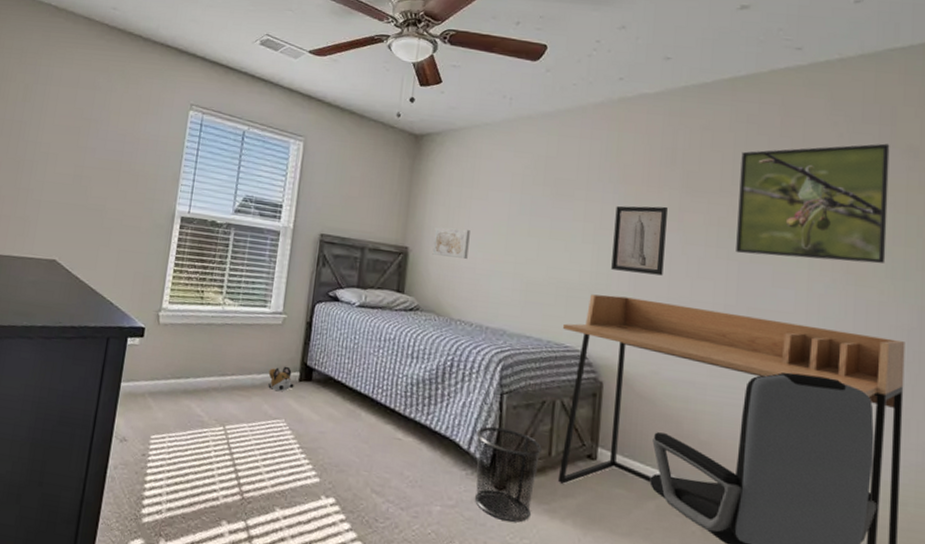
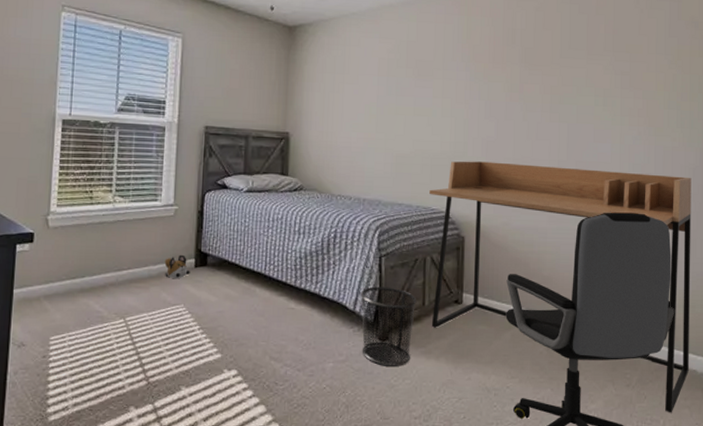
wall art: present [432,227,470,260] -> none [311,112,344,140]
wall art: present [611,205,668,276] -> none [467,80,510,140]
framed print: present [736,143,890,264] -> none [565,16,678,117]

